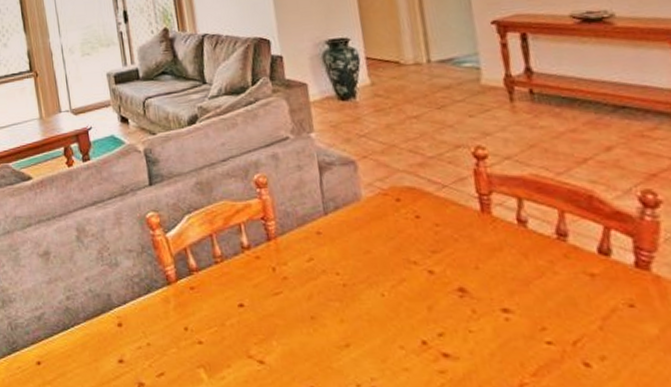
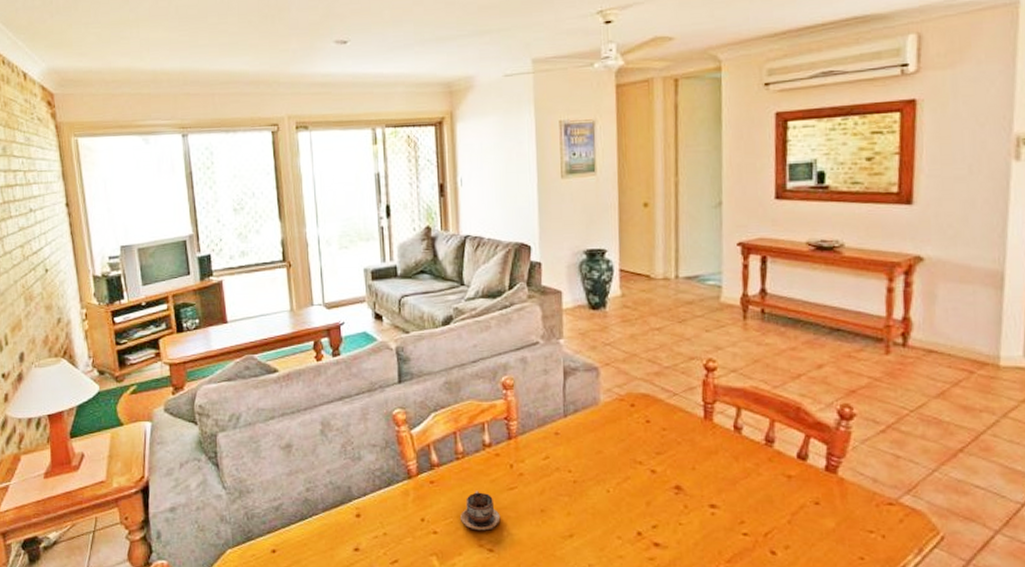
cup: none [225,296,269,340] -> present [461,491,501,531]

